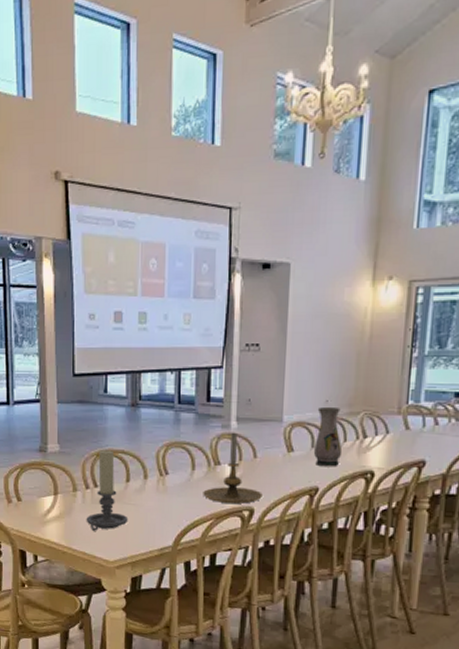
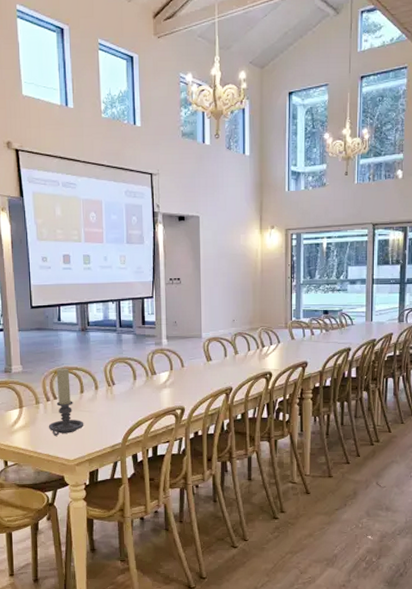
candle holder: present [203,432,263,504] -> none [144,348,190,405]
vase: present [313,406,343,467] -> none [226,324,248,371]

